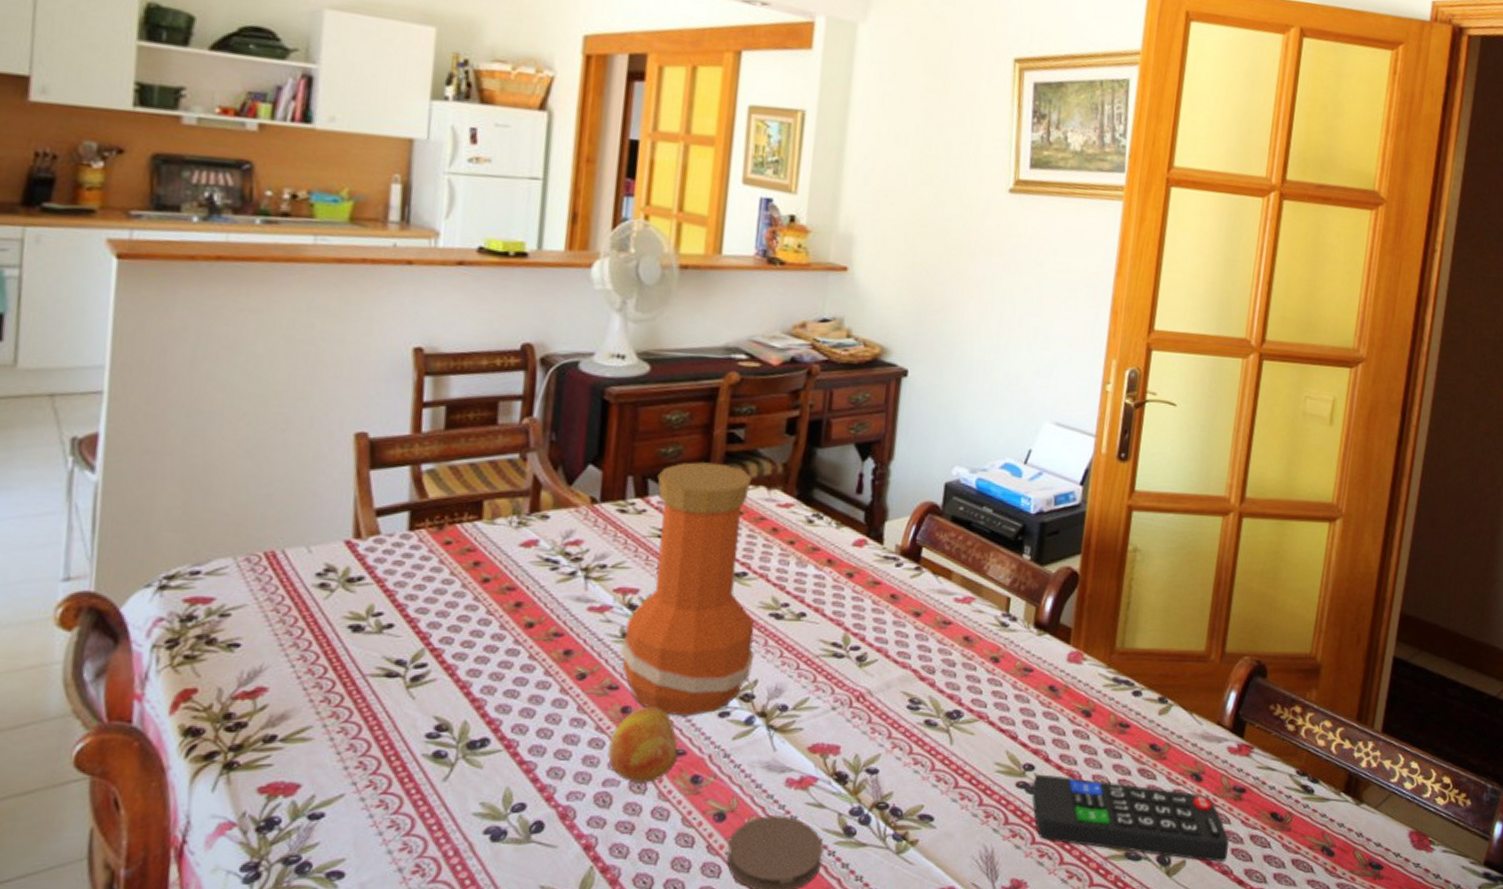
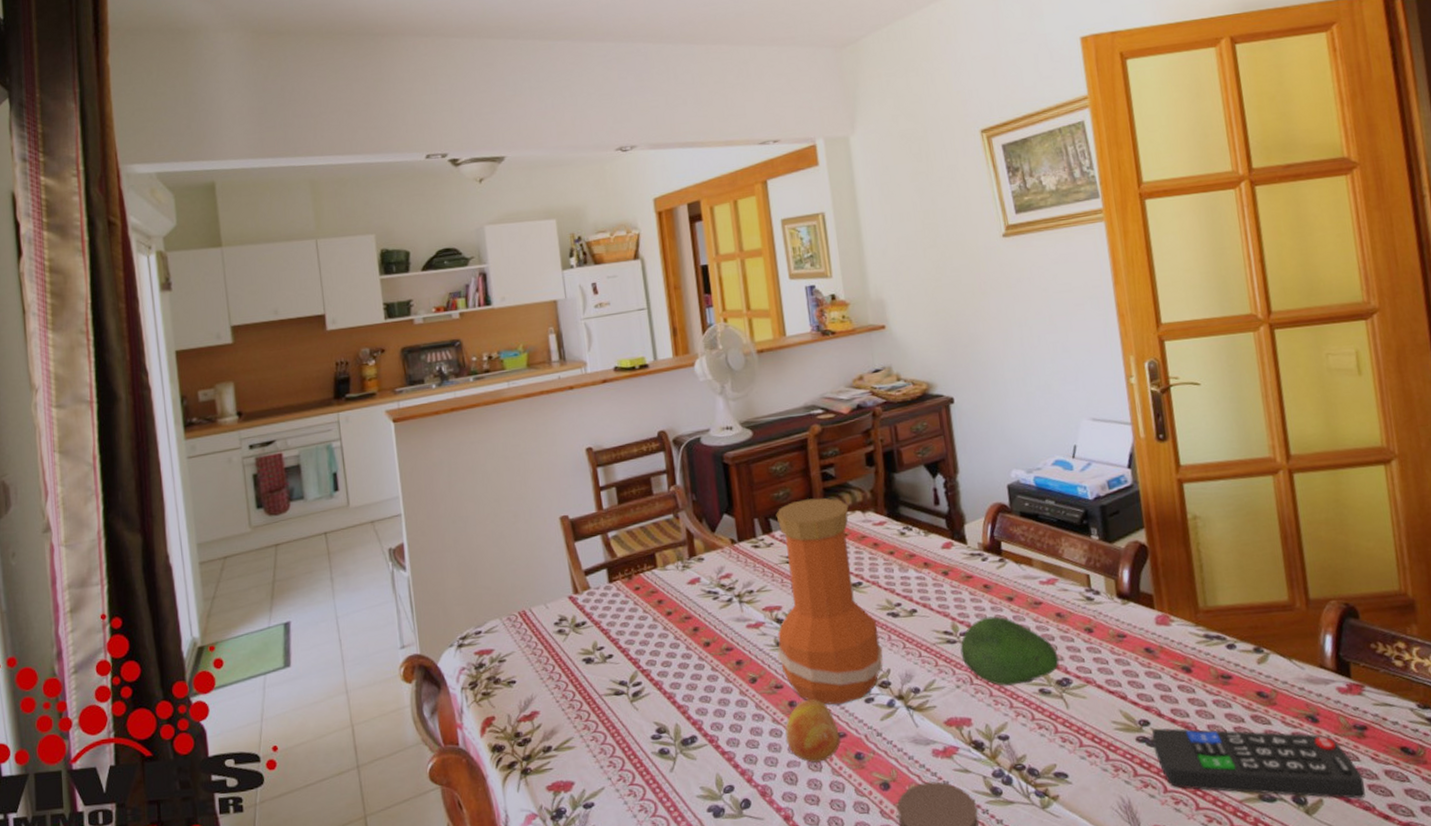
fruit: none [846,632,955,713] -> present [960,616,1059,686]

